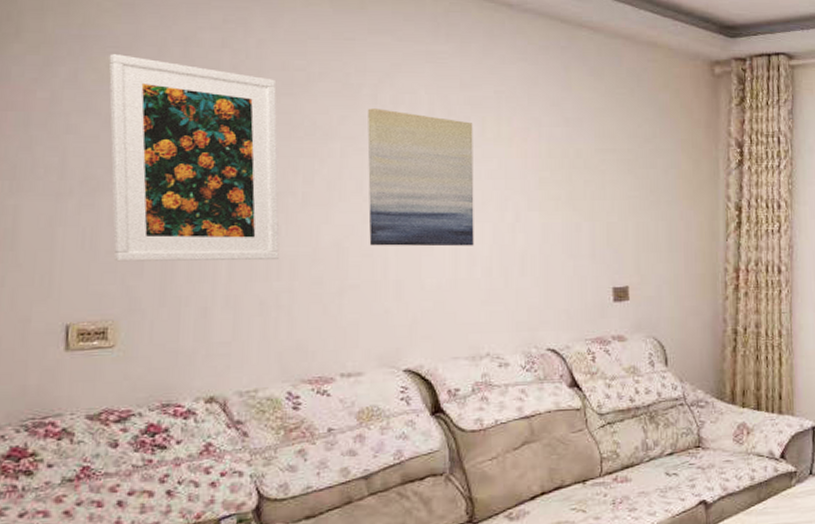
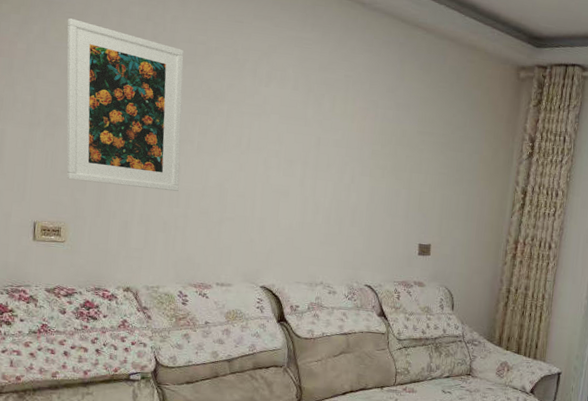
wall art: present [367,108,474,247] -> none [243,80,326,199]

